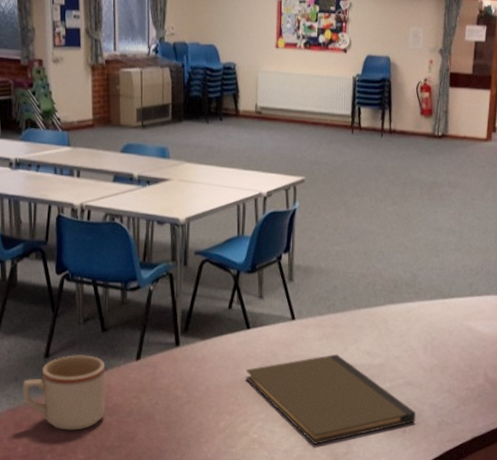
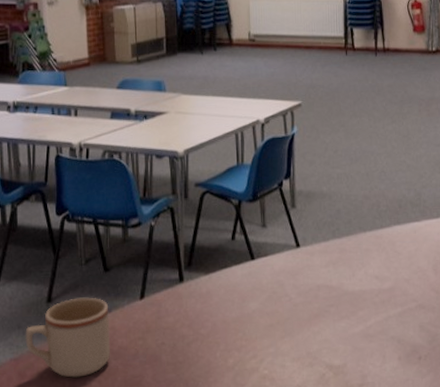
notebook: present [245,354,416,444] -> none [252,280,431,377]

